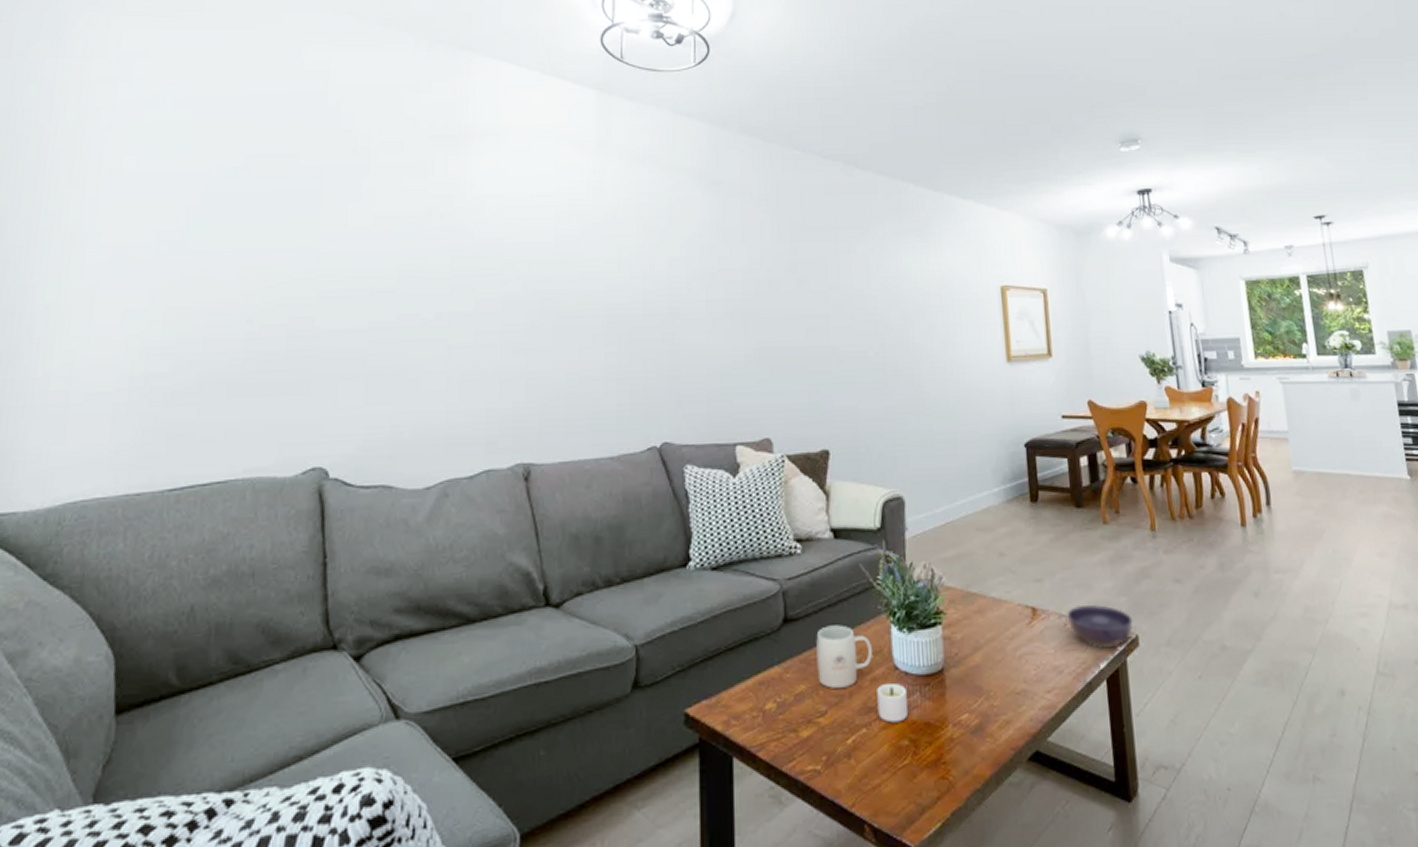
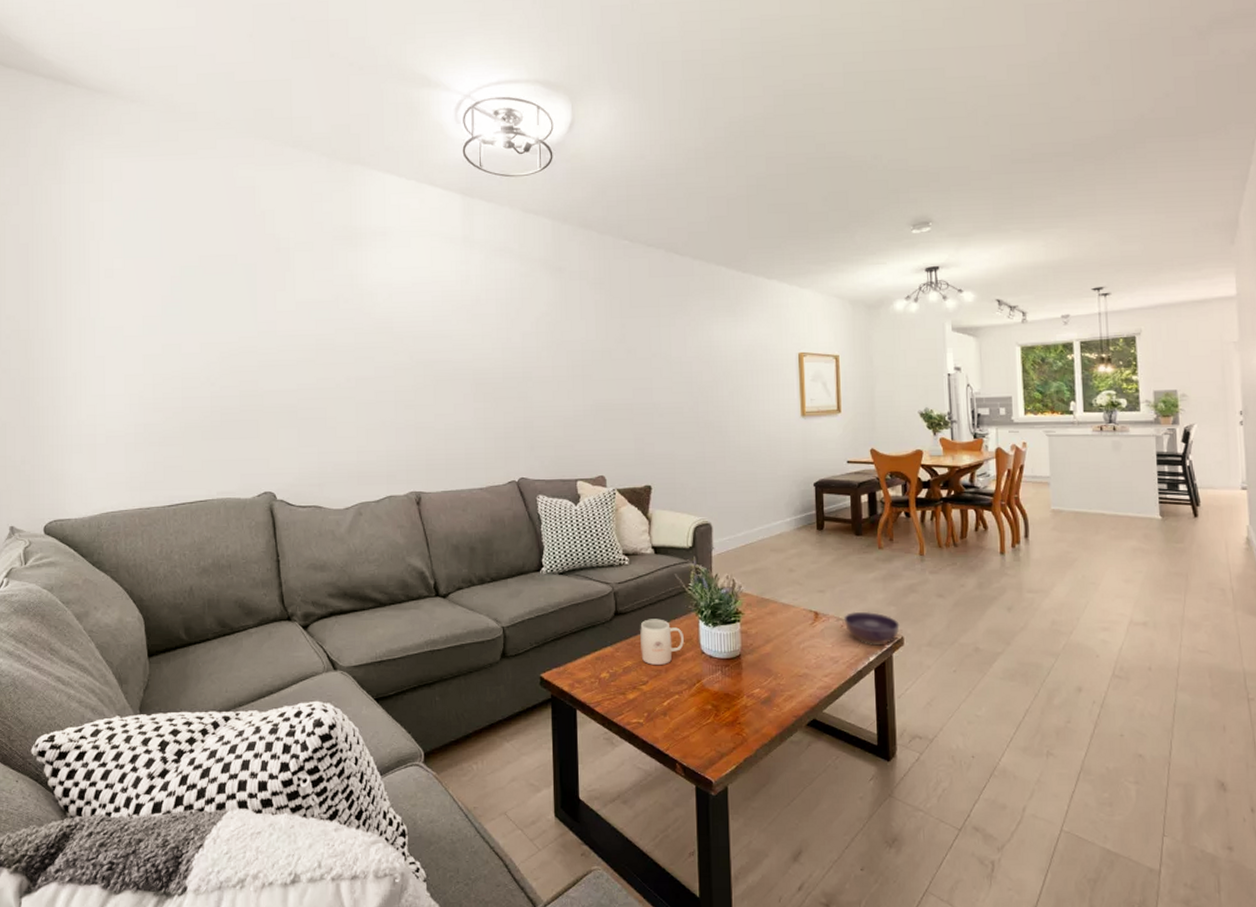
candle: present [877,682,909,723] -> none [687,663,712,692]

